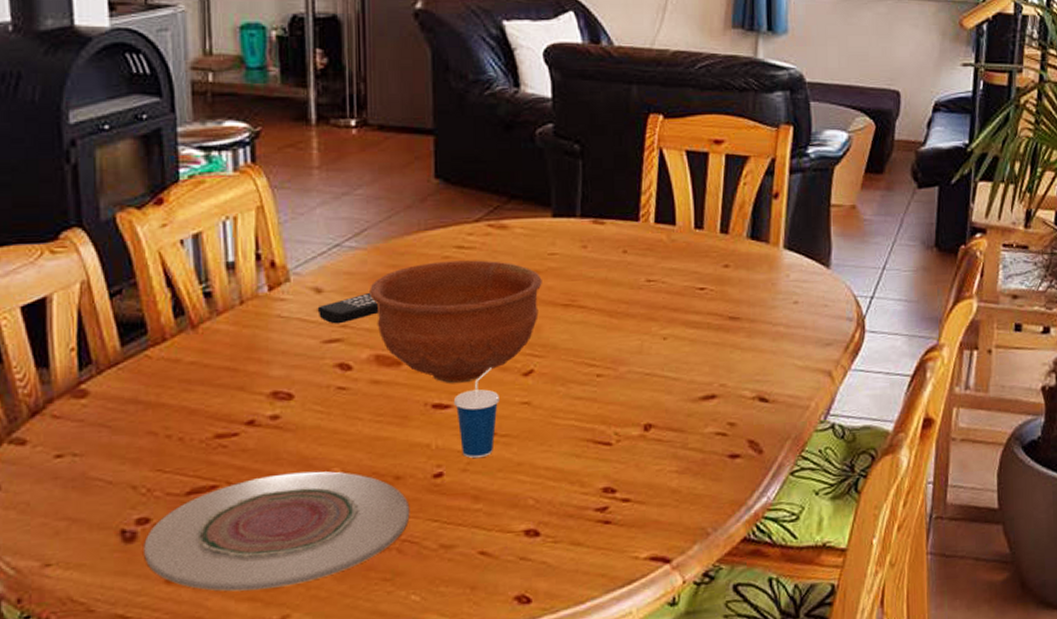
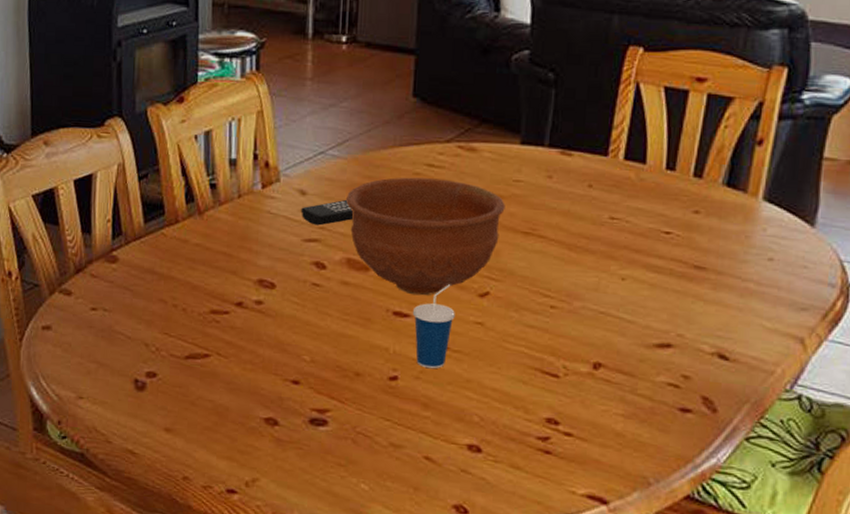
plate: present [144,471,410,592] -> none [150,353,366,454]

